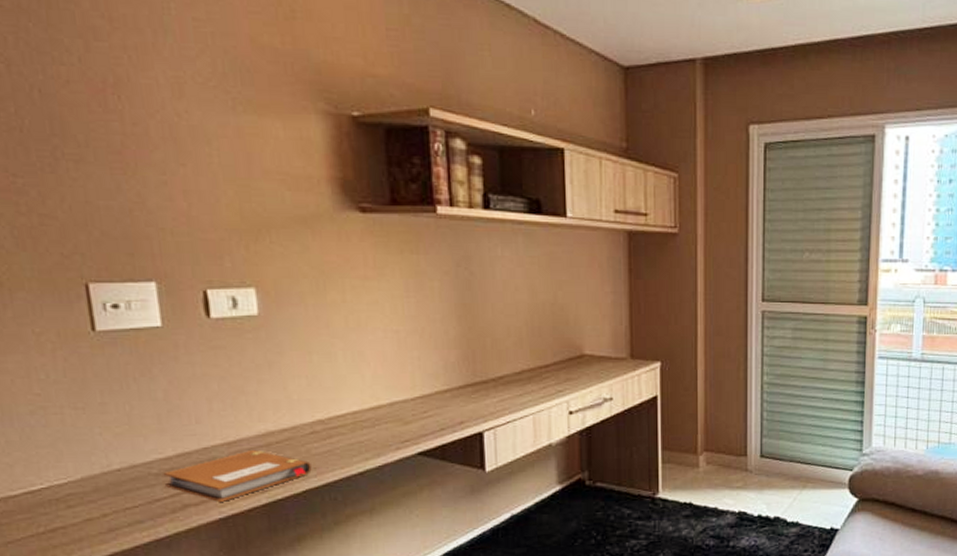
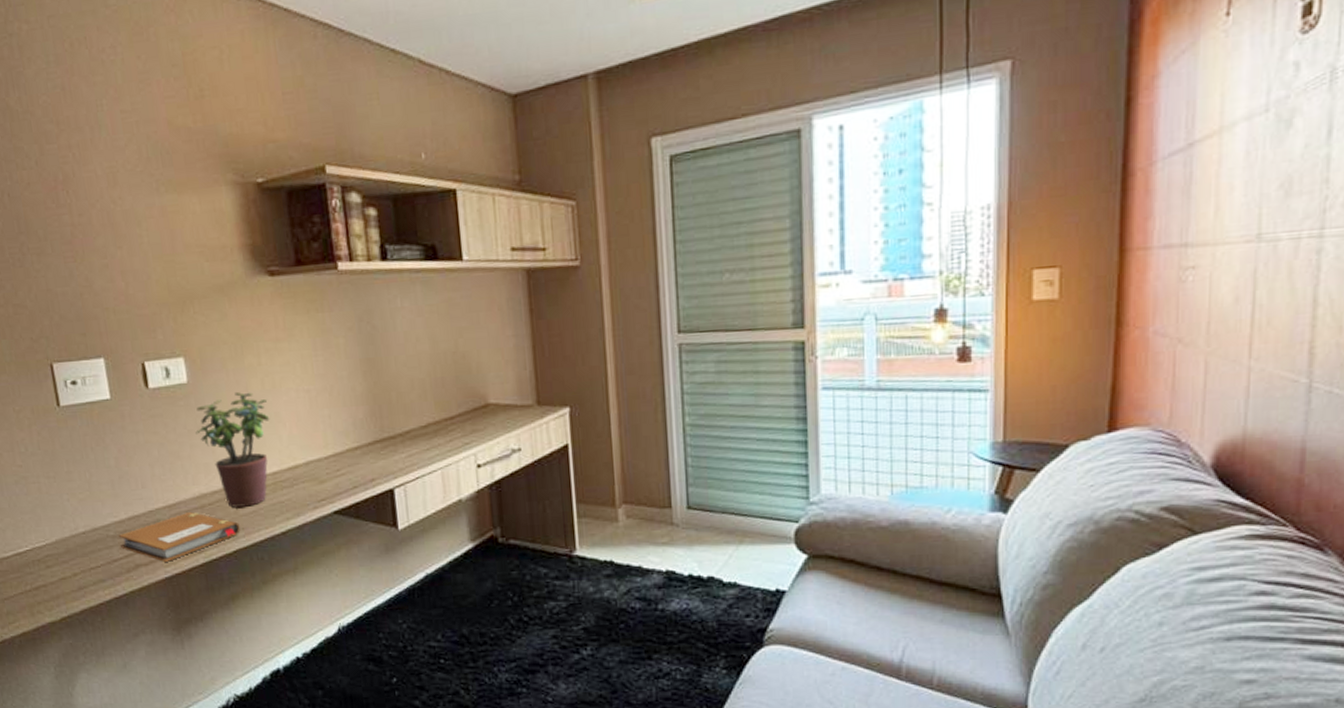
potted plant: none [265,327,353,446] -> present [196,391,270,508]

